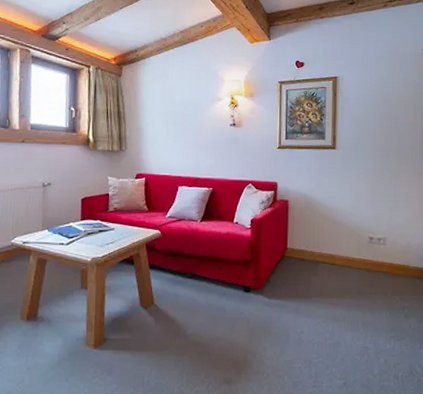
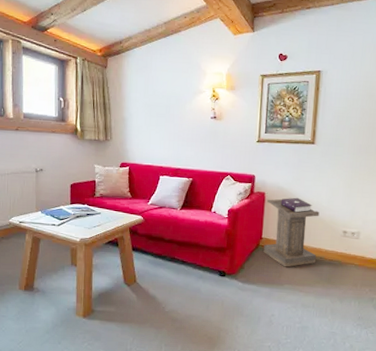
lectern: none [289,204,345,279] -> present [263,197,320,267]

